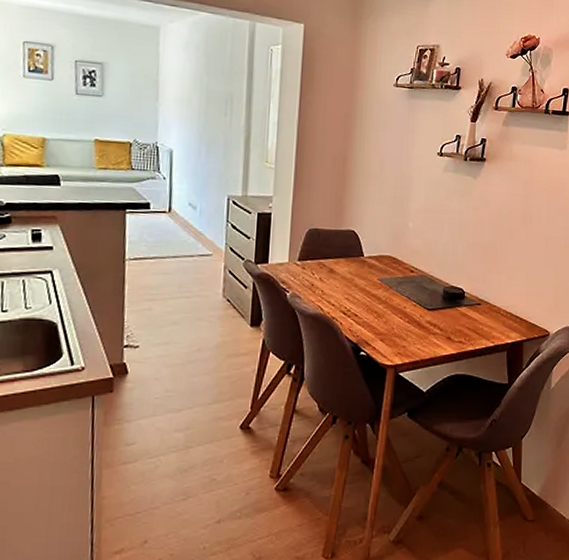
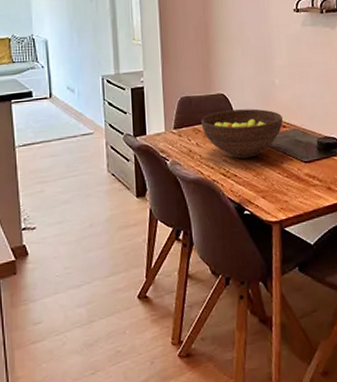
fruit bowl: none [327,248,411,299] -> present [201,108,283,159]

